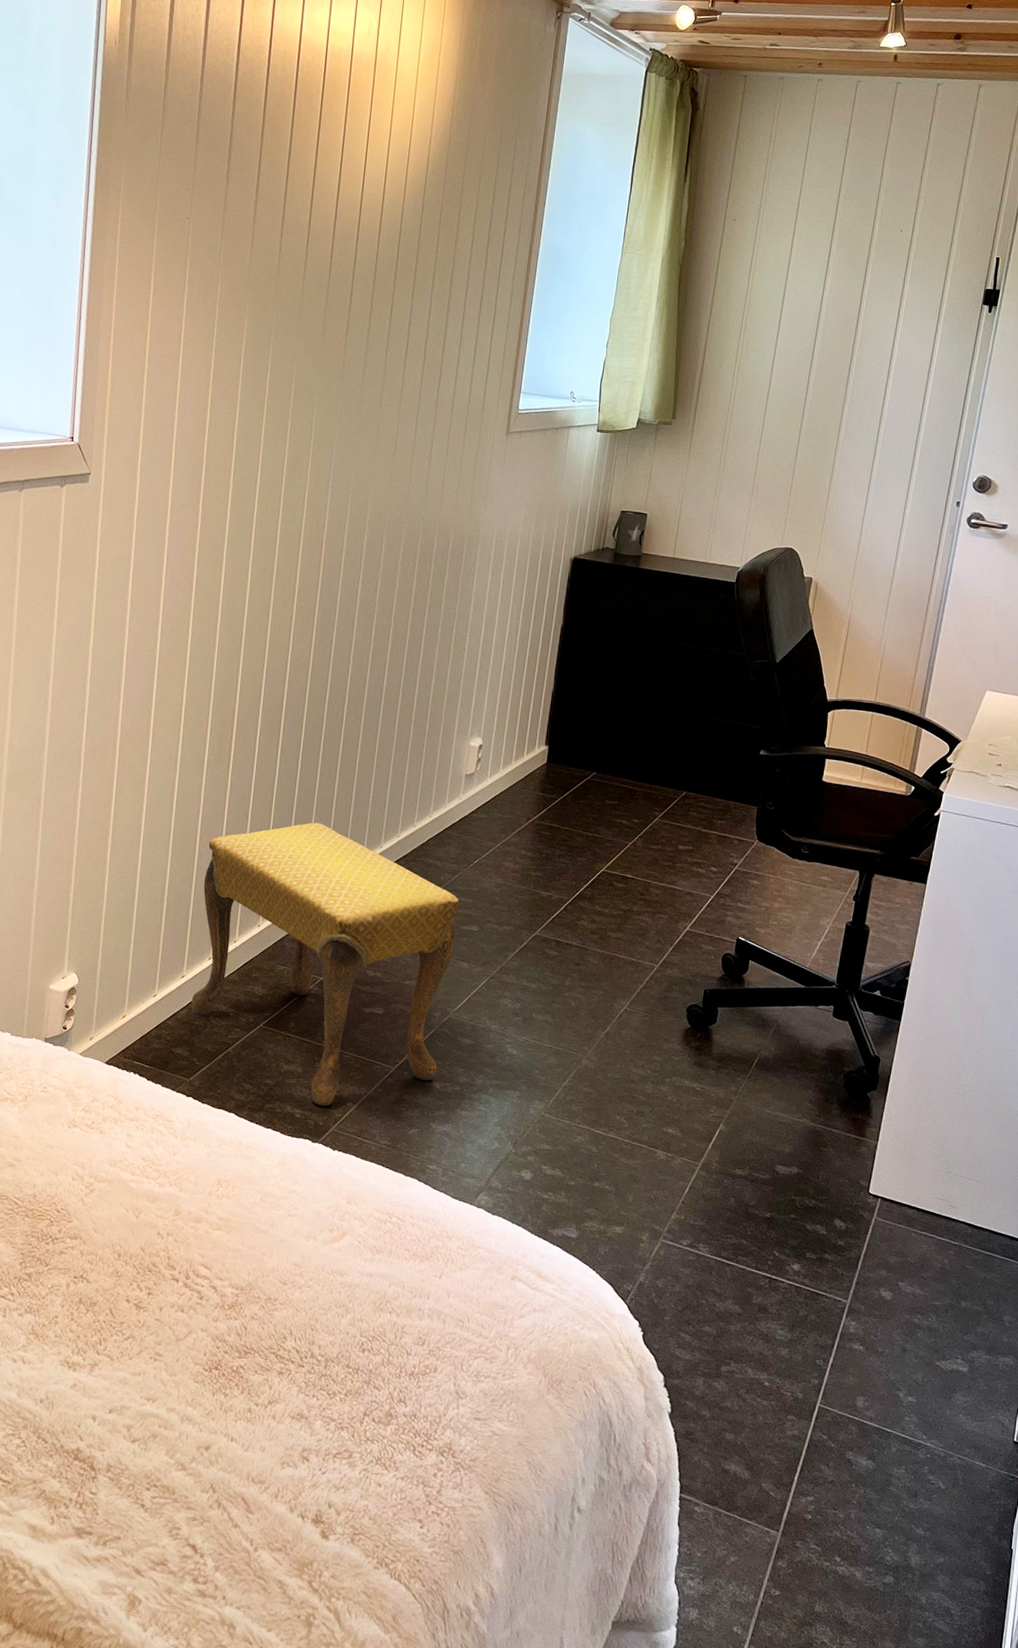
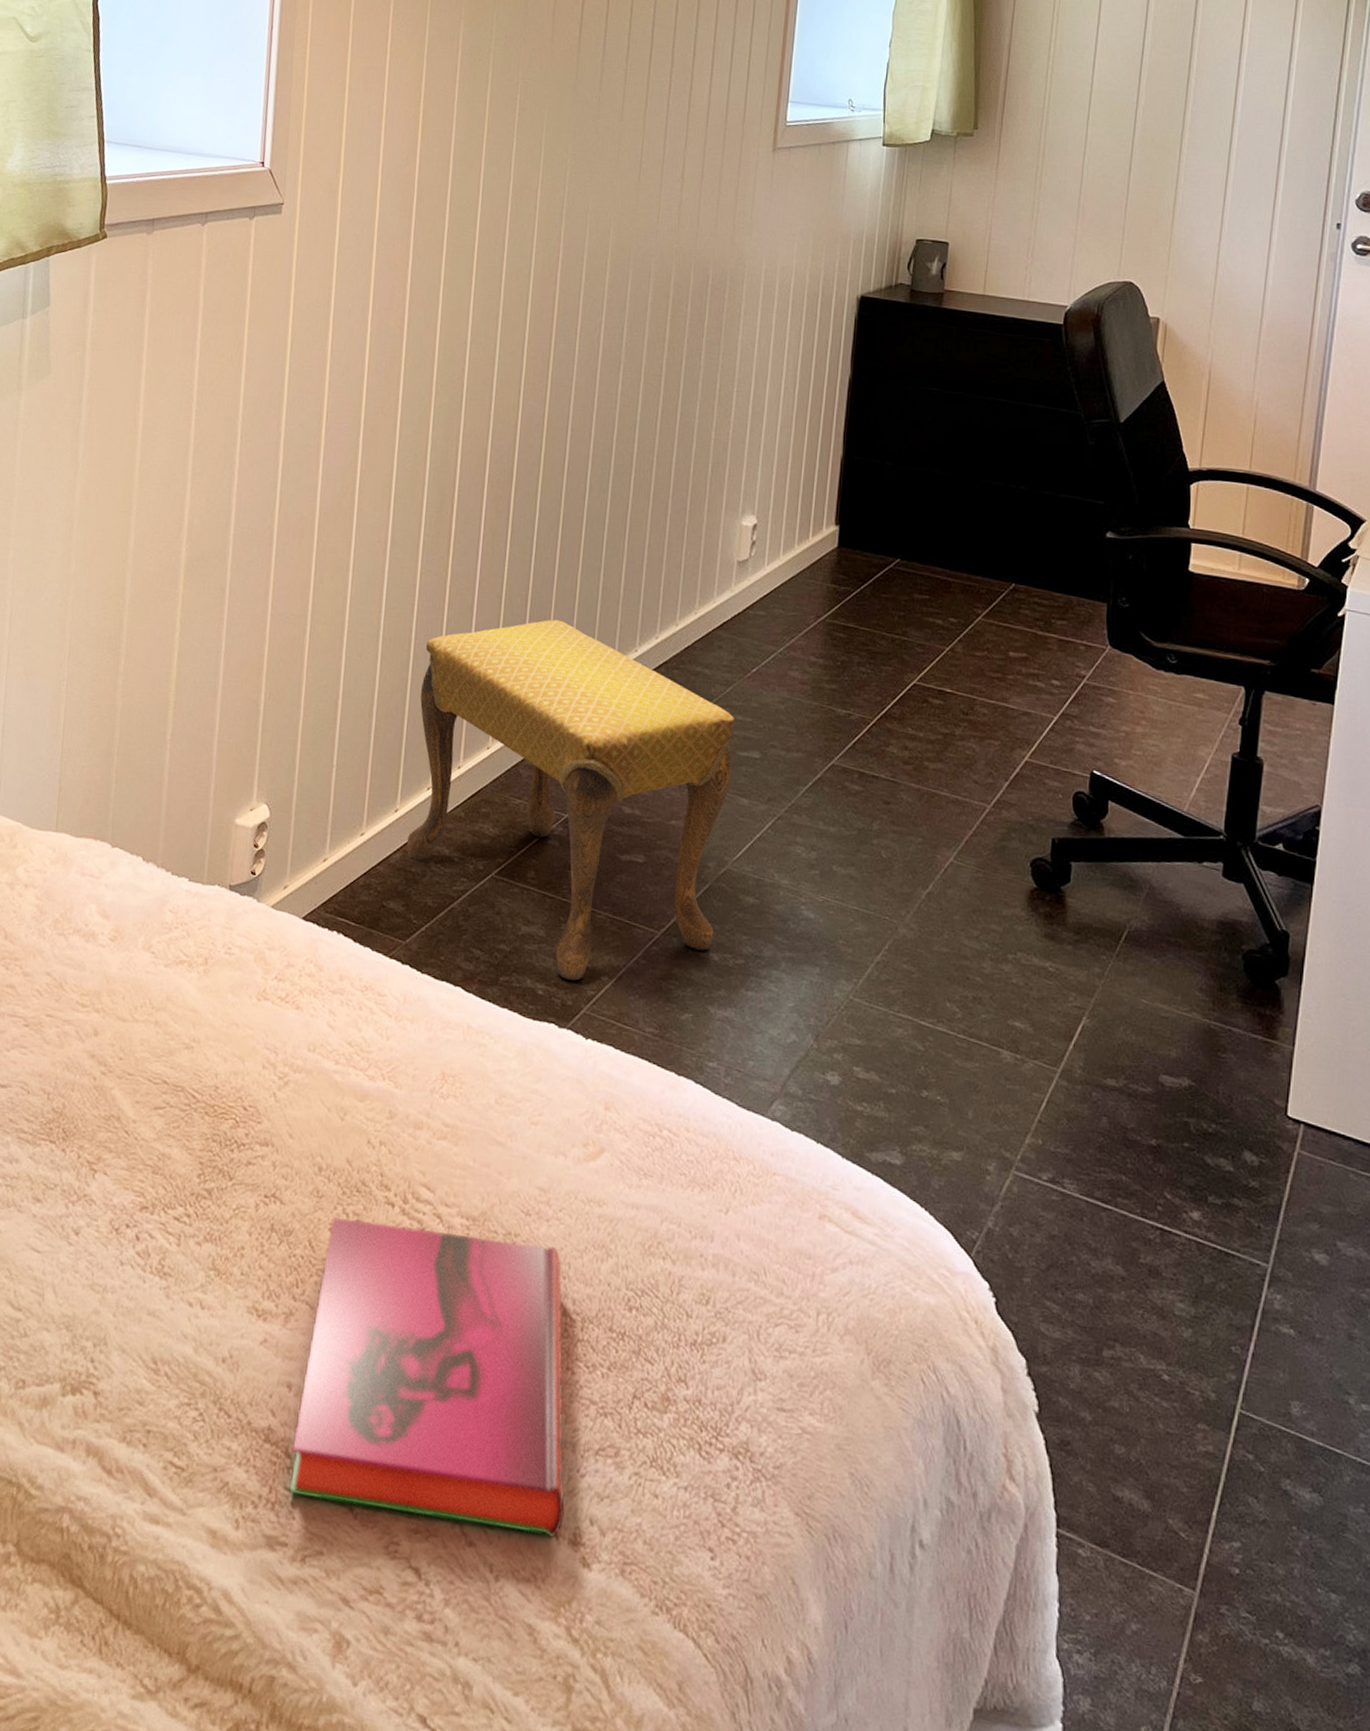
hardback book: none [93,1291,311,1518] -> present [289,1217,565,1537]

